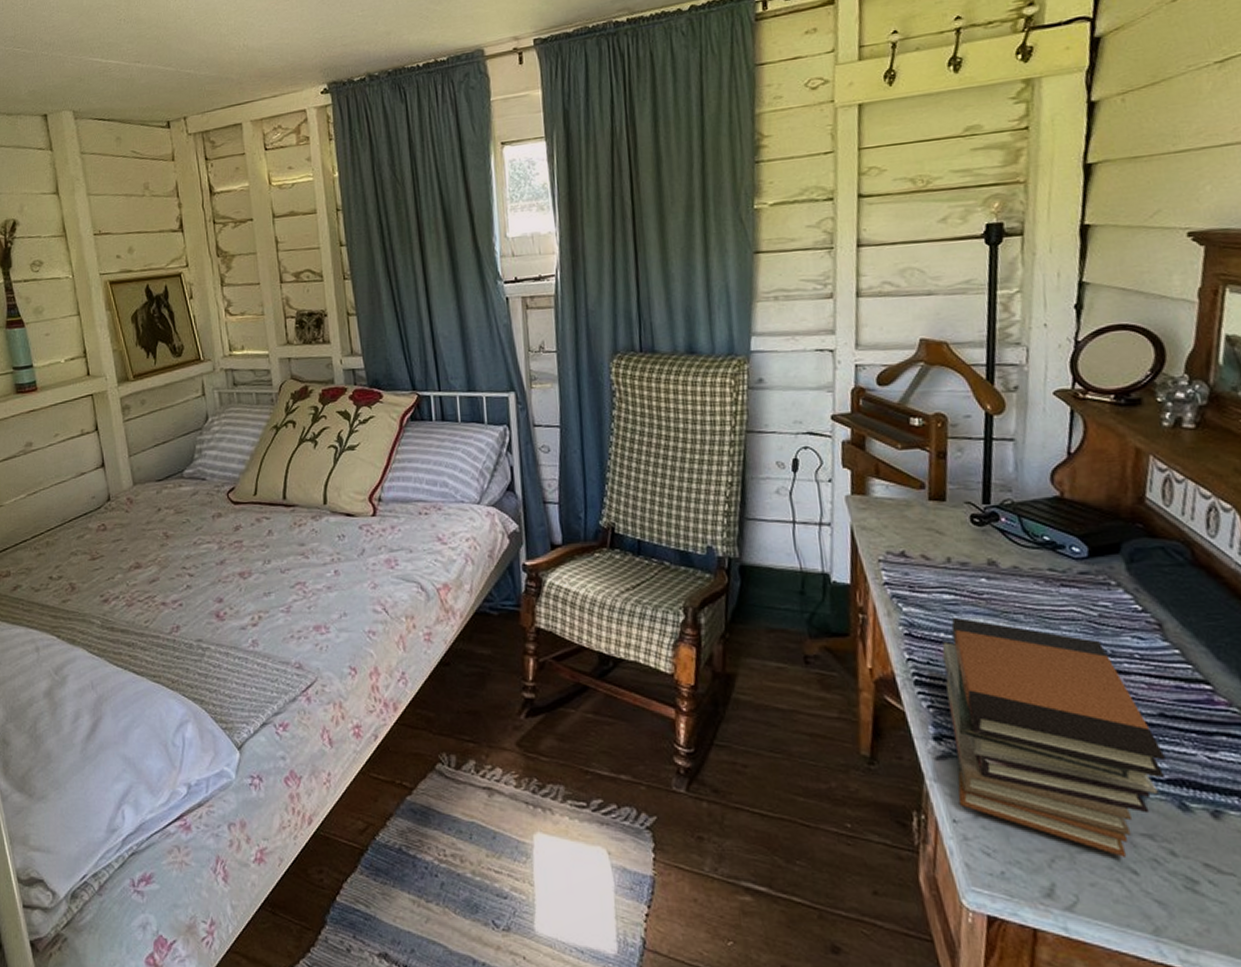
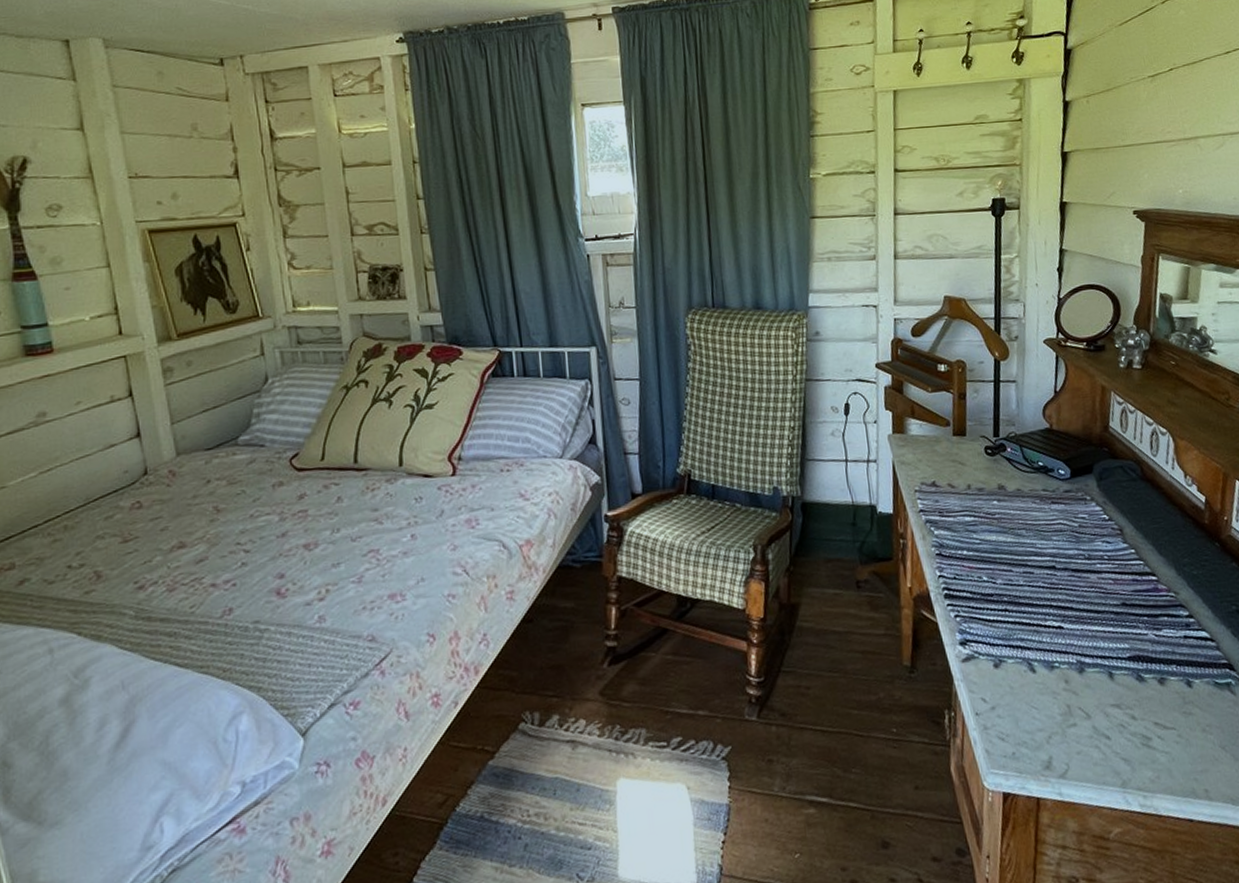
book stack: present [942,617,1165,857] -> none [965,535,1127,726]

